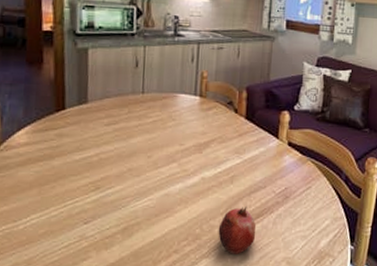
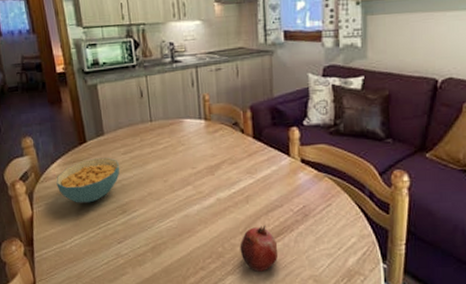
cereal bowl: none [19,127,100,177] -> present [56,157,120,203]

